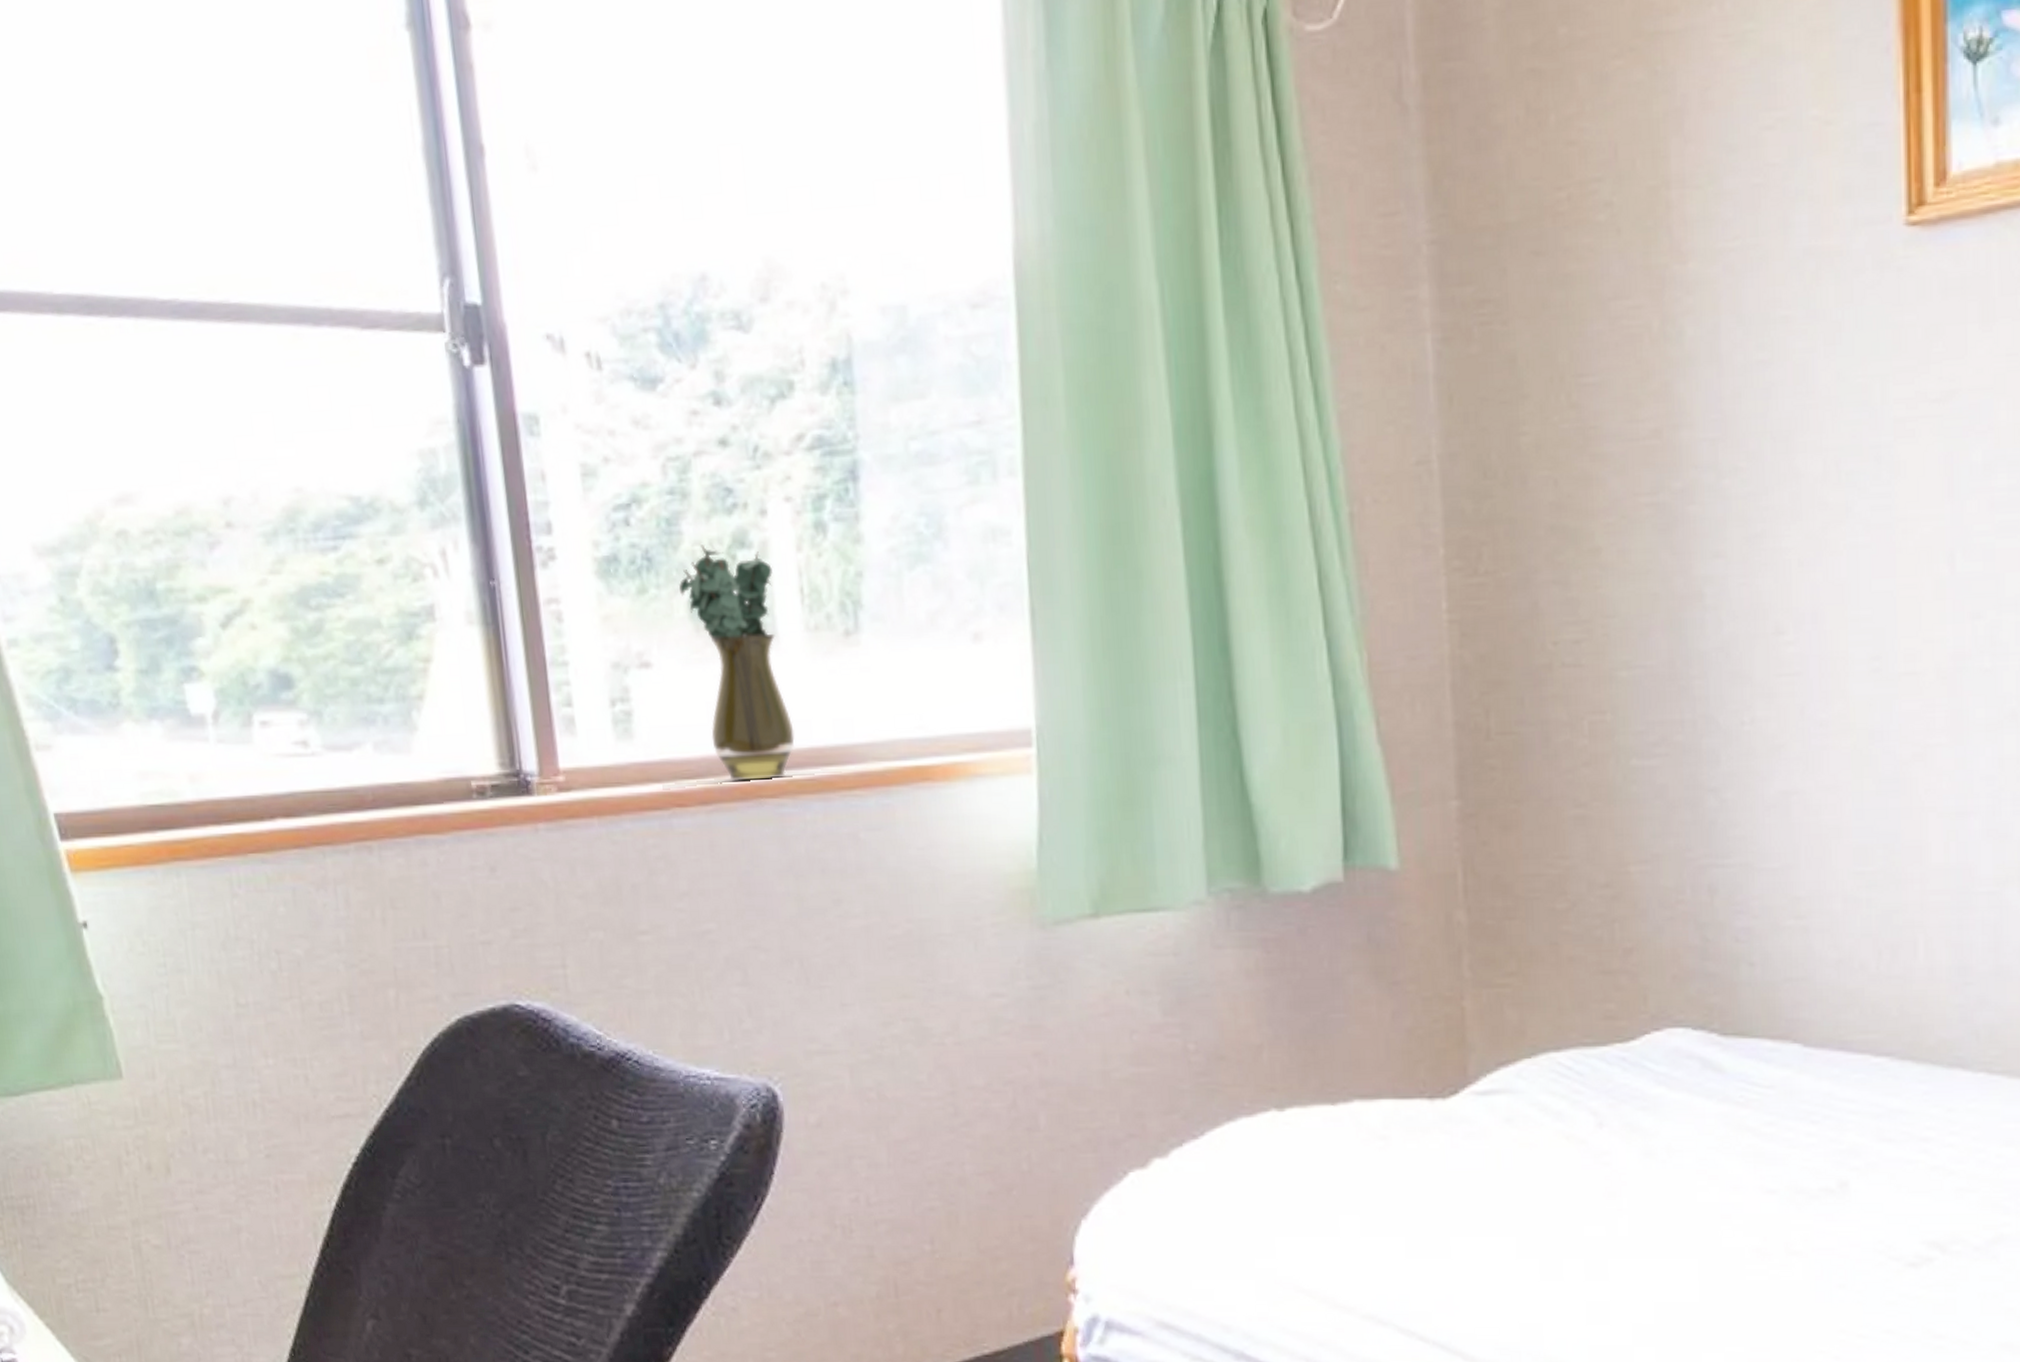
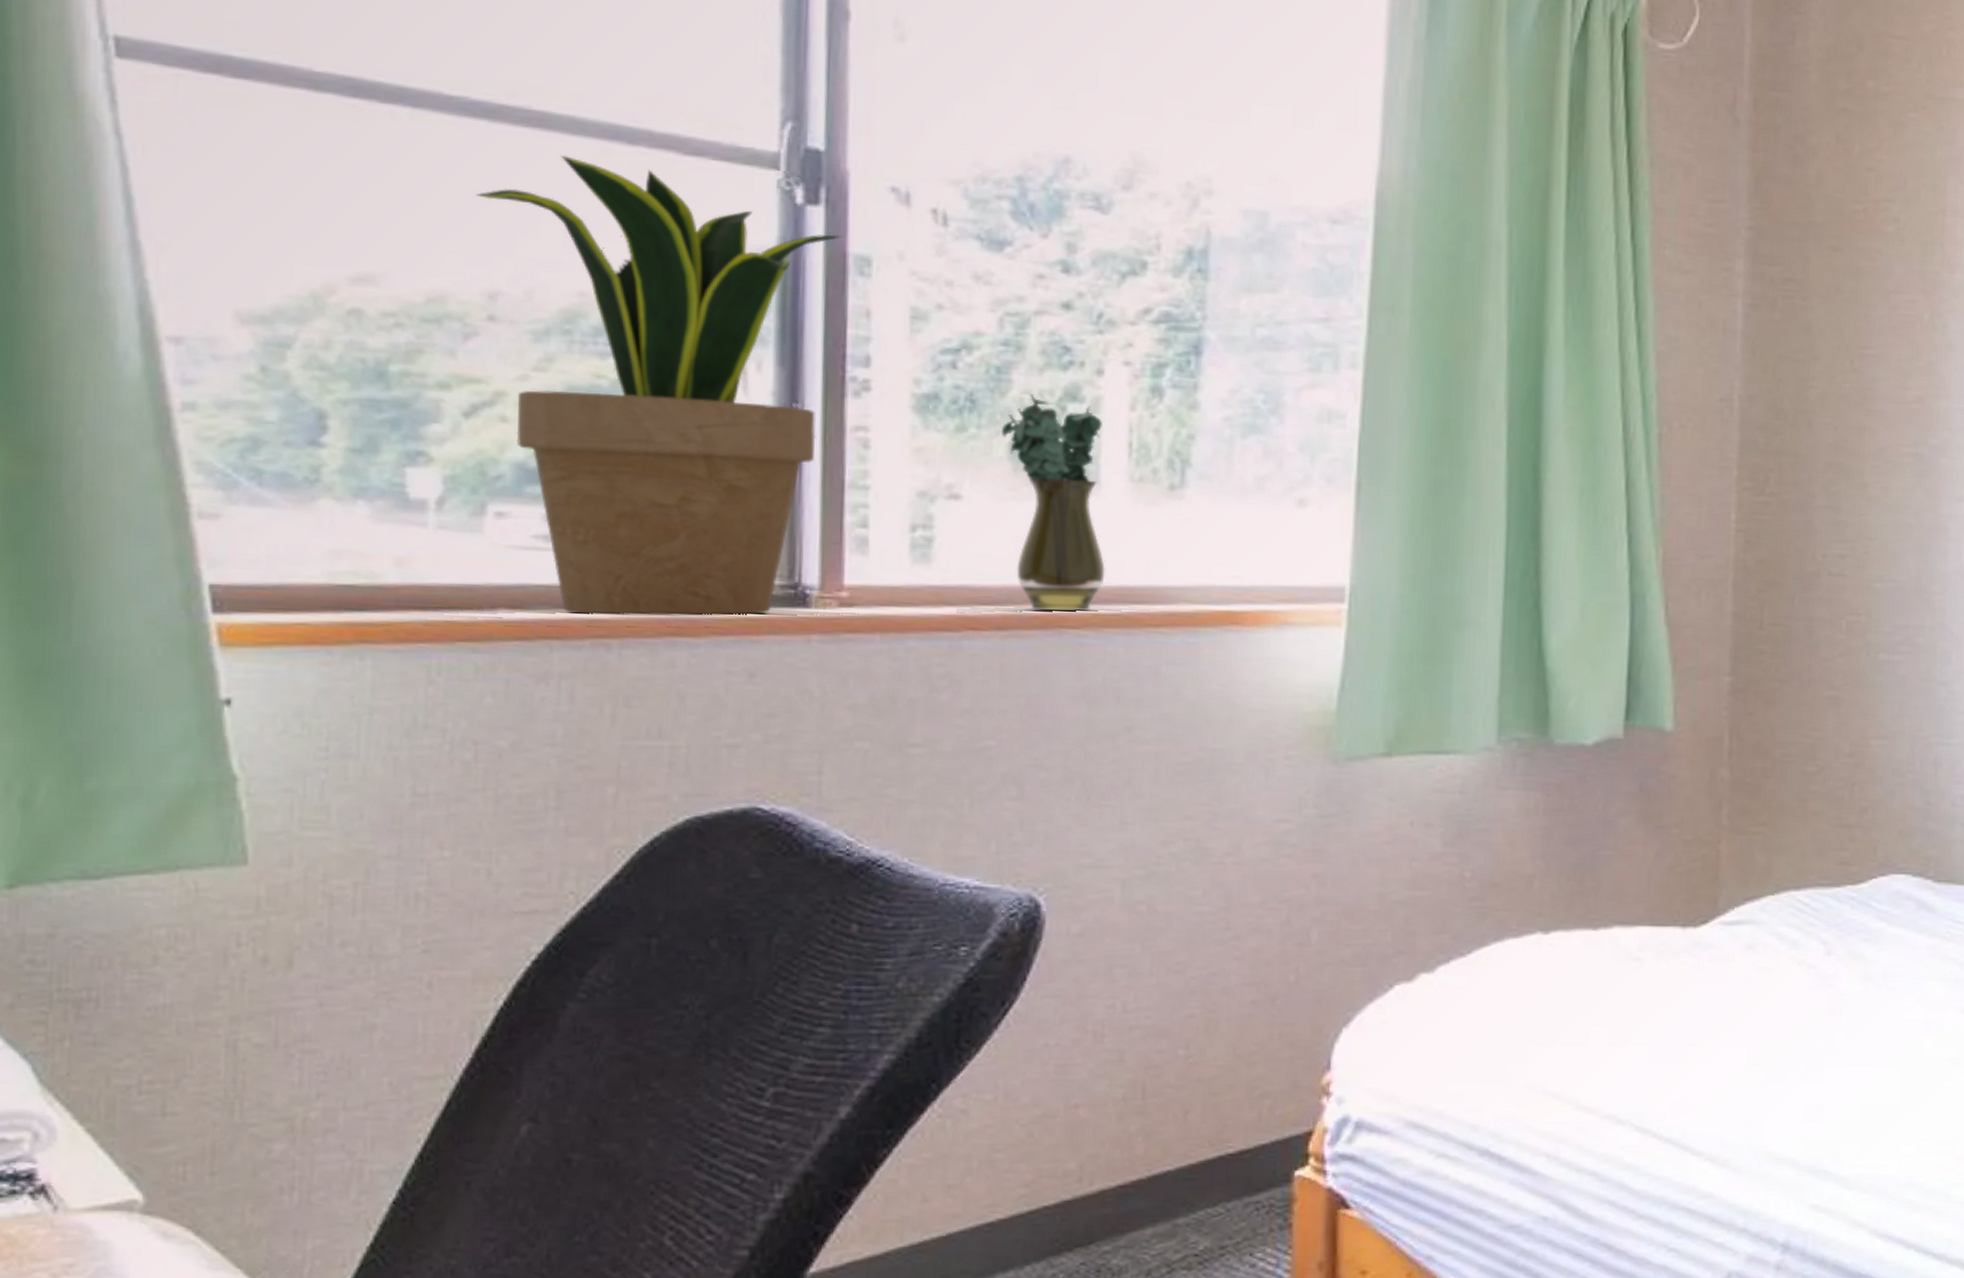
potted plant: none [198,346,516,819] -> present [476,155,843,617]

